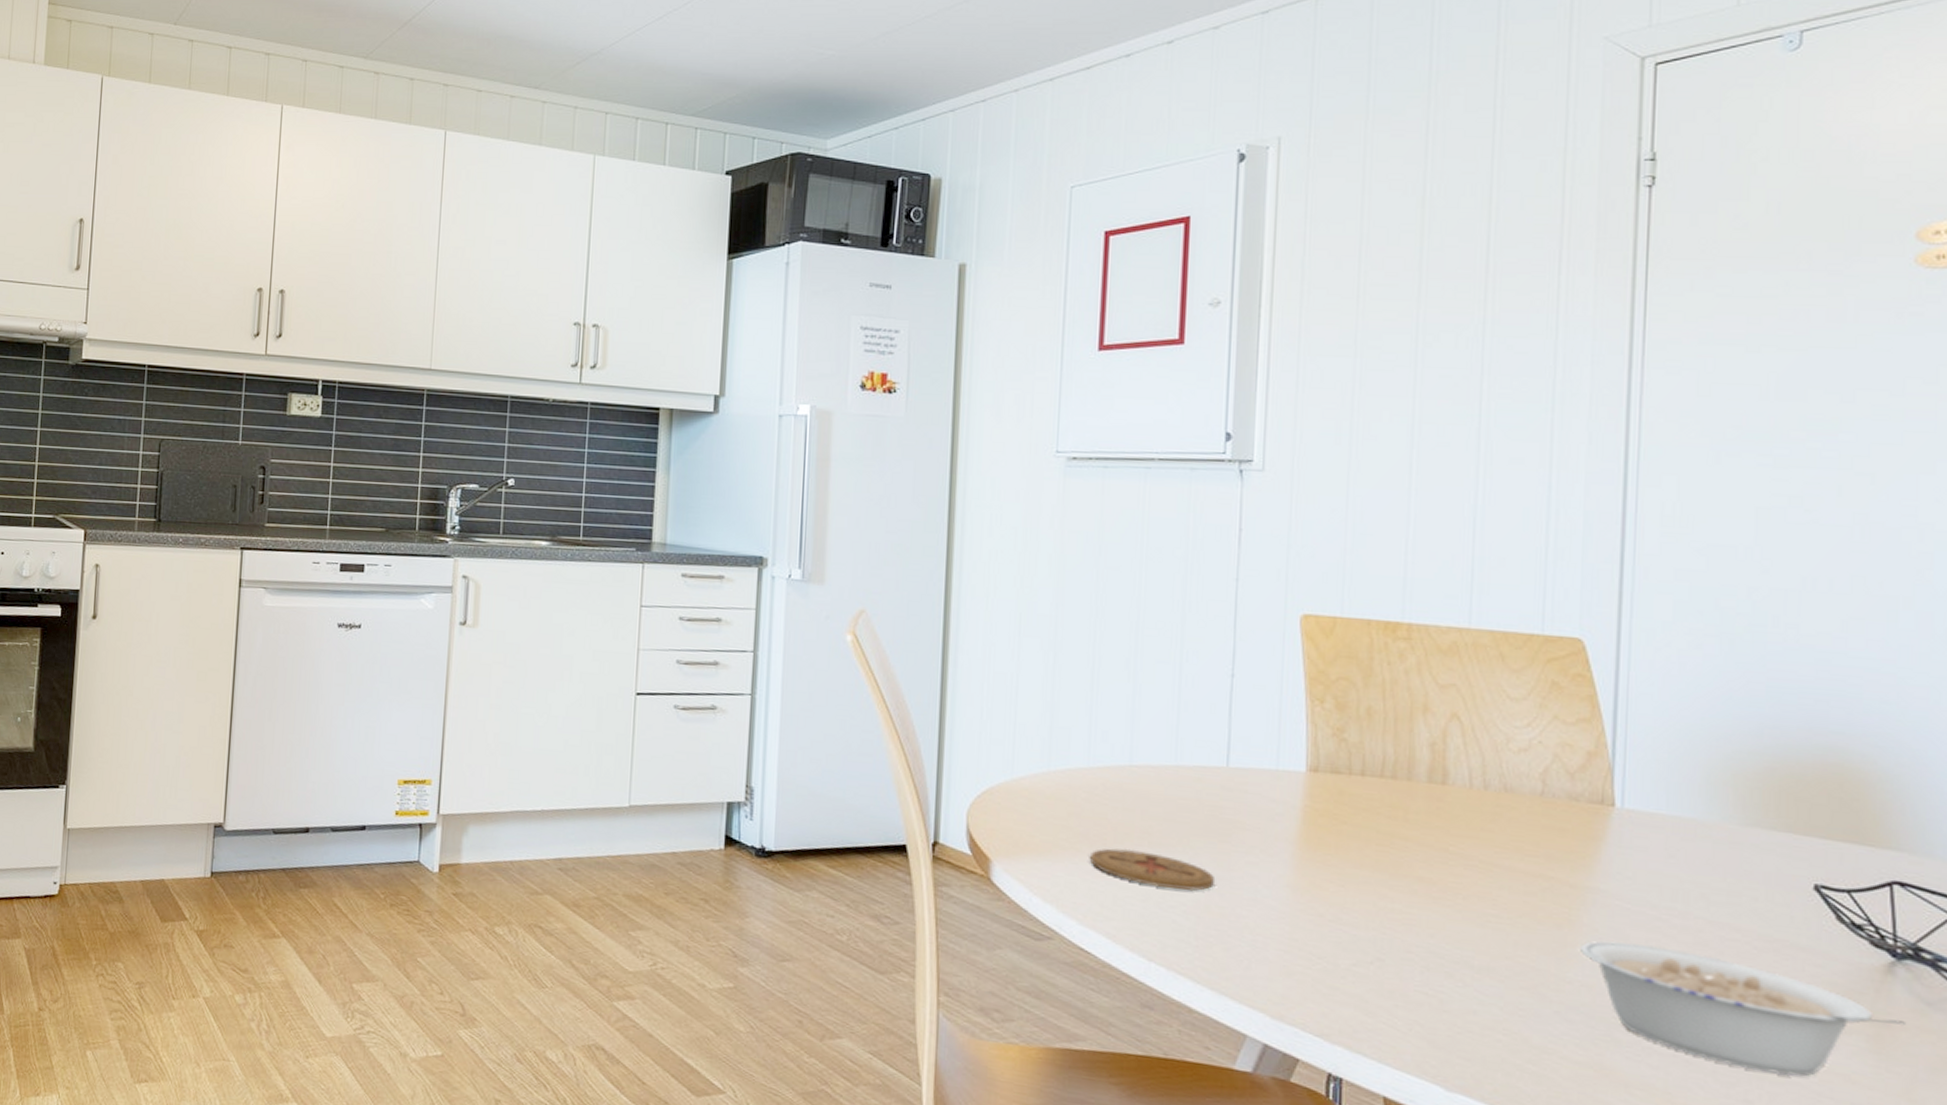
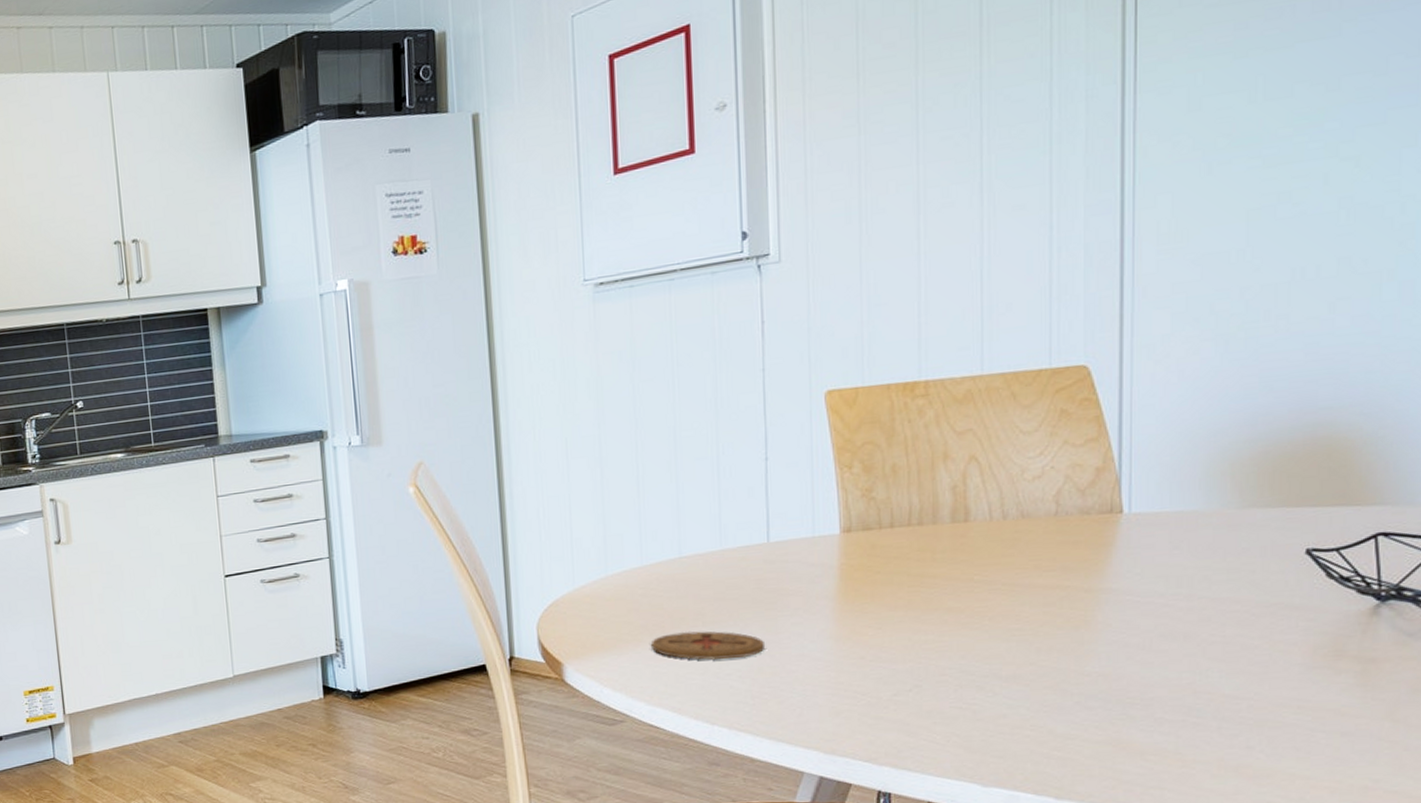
legume: present [1580,940,1905,1077] -> none [1096,628,1389,721]

